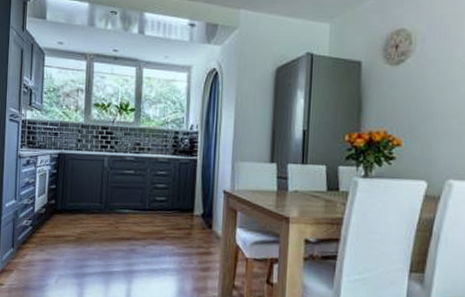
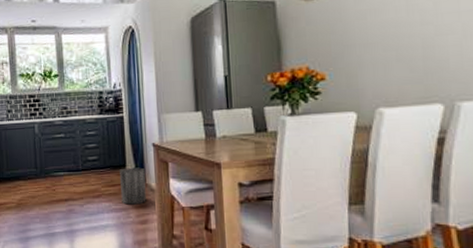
trash can: none [185,212,212,251] -> present [119,167,146,205]

